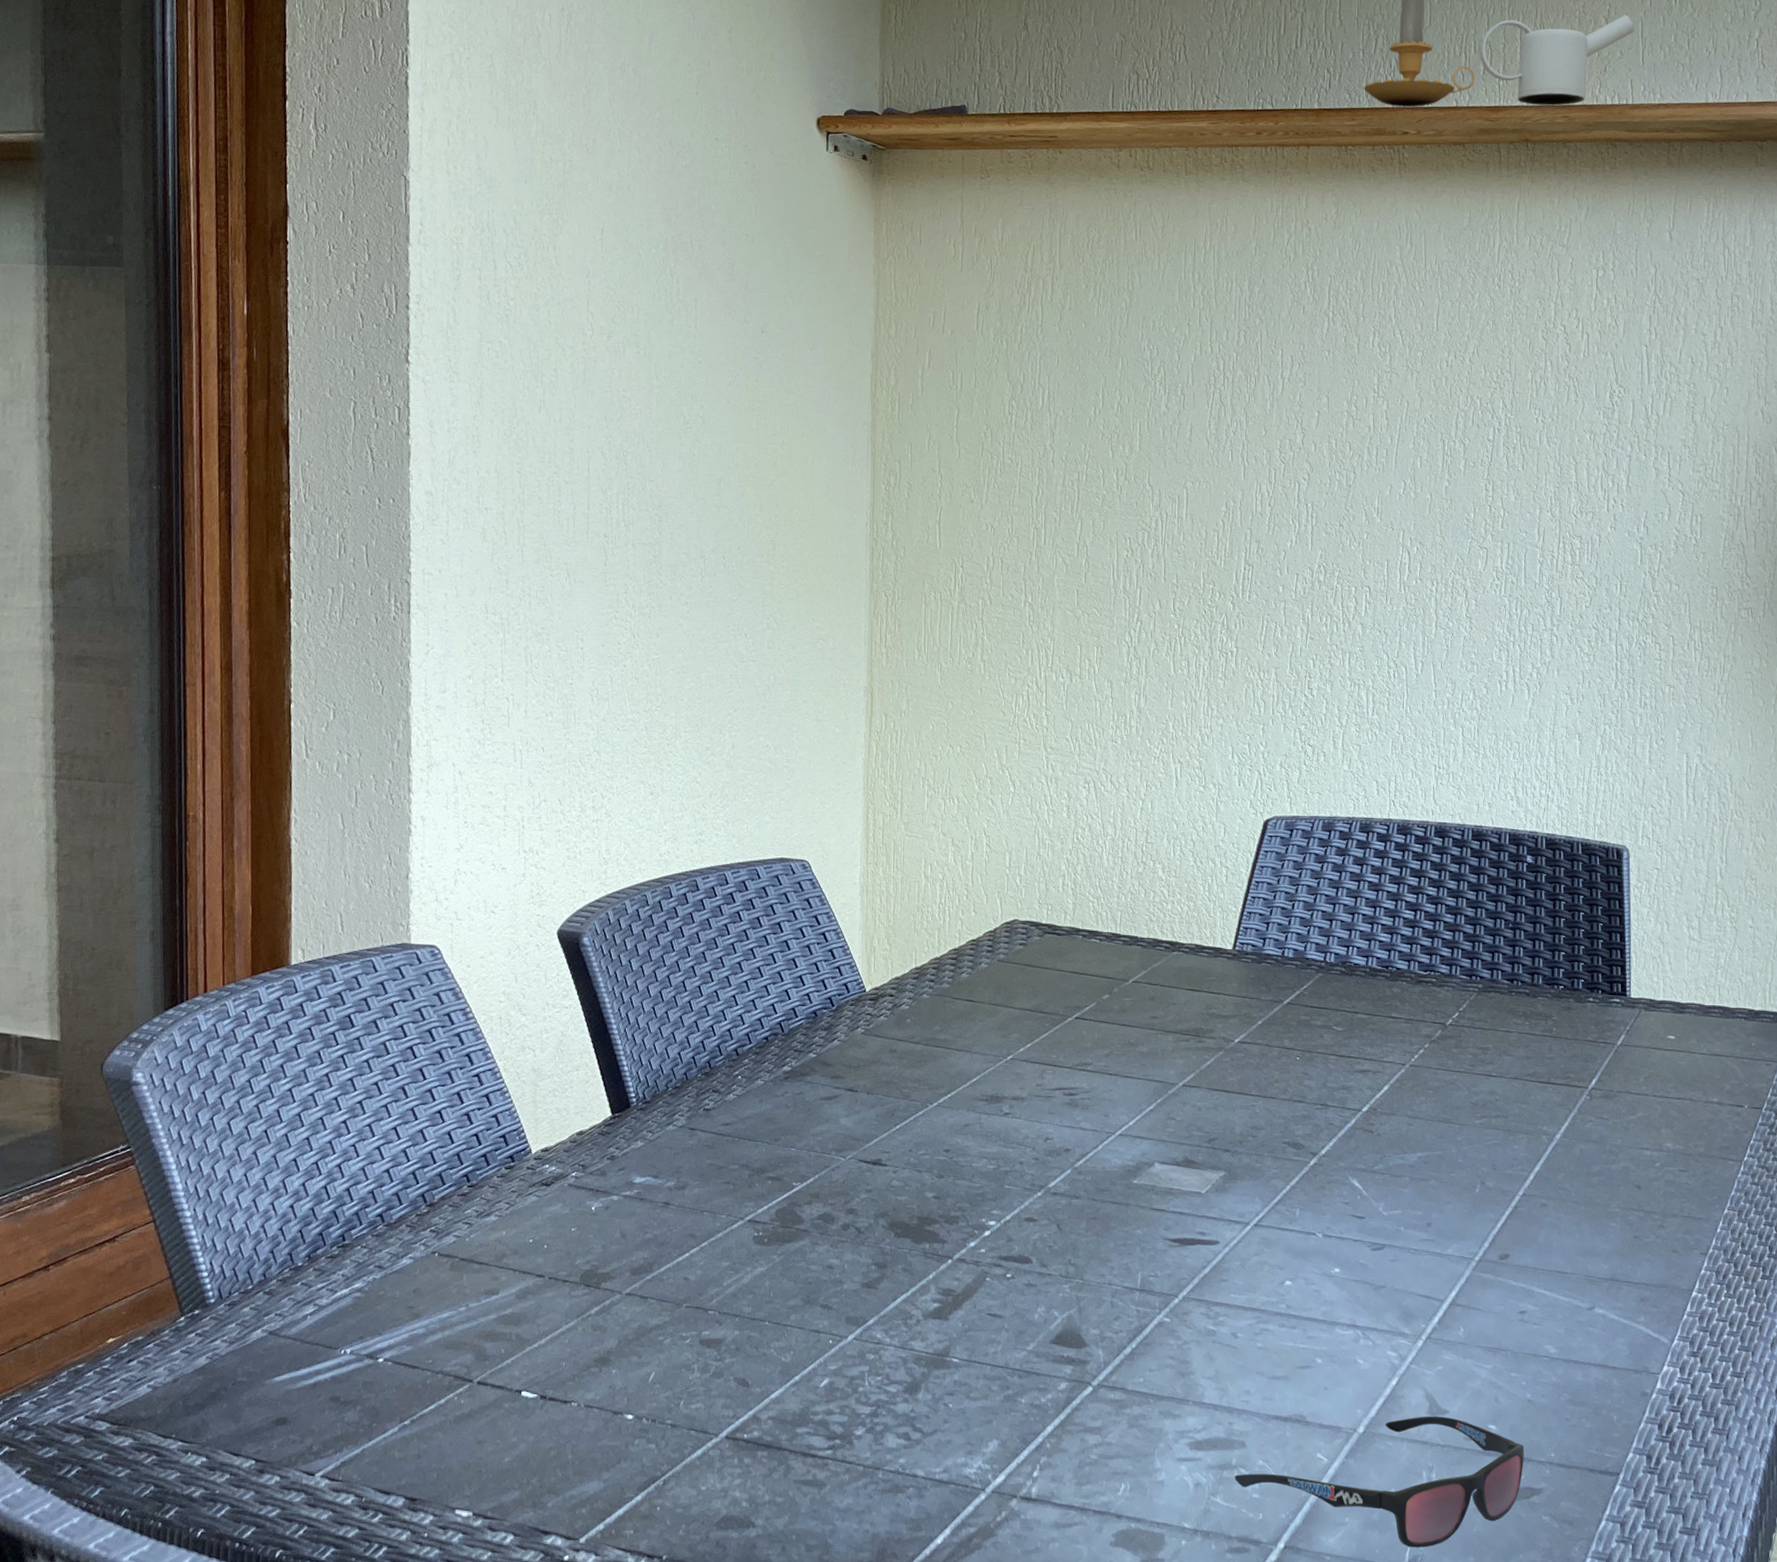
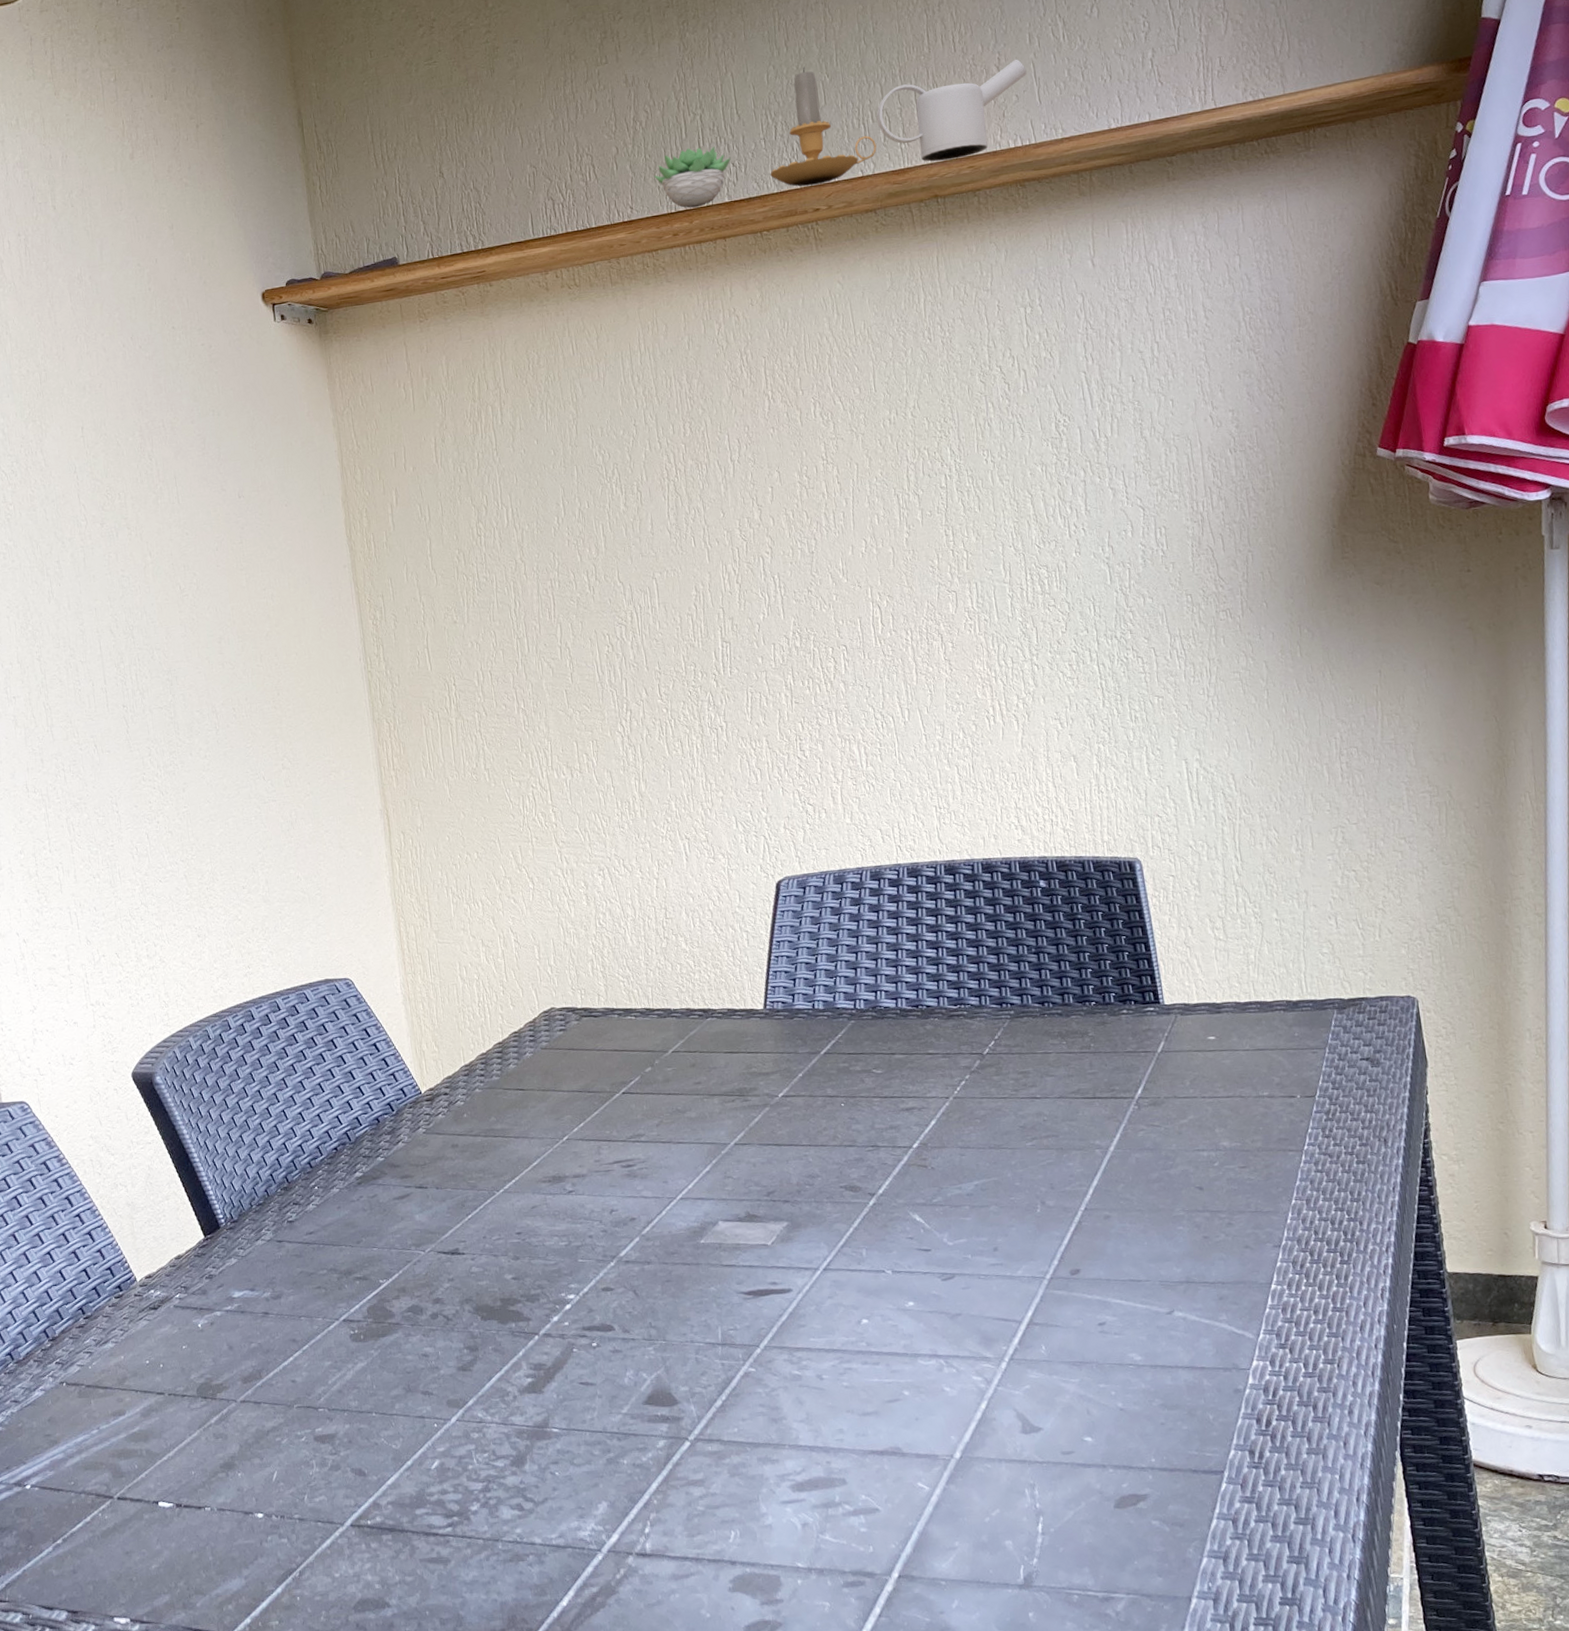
sunglasses: present [1234,1416,1525,1548] -> none [839,1433,1126,1565]
succulent plant: none [1245,45,1326,109] -> present [654,147,731,208]

